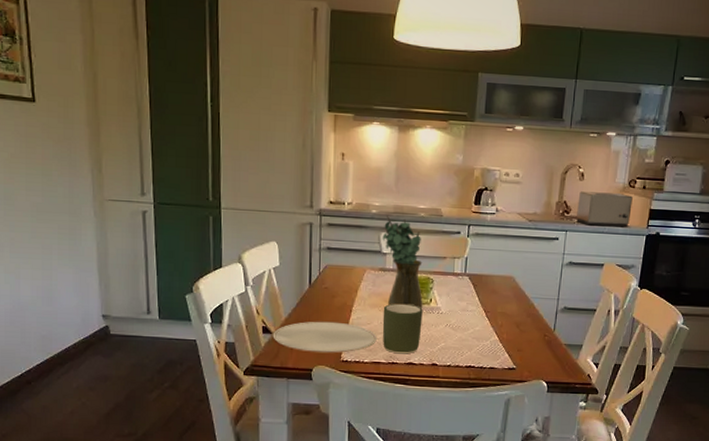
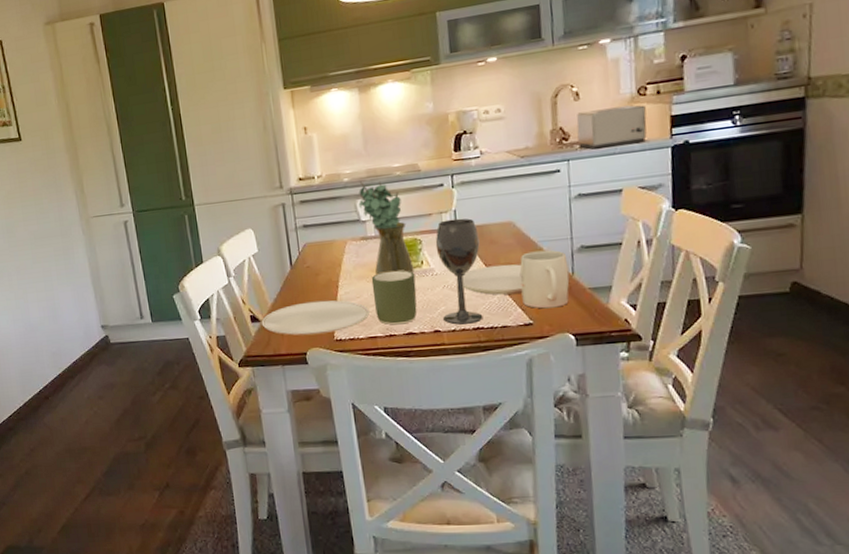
wine glass: none [441,265,484,362] -> present [435,218,483,325]
plate: none [458,312,514,341] -> present [456,264,523,295]
mug: none [510,305,552,357] -> present [519,250,570,309]

